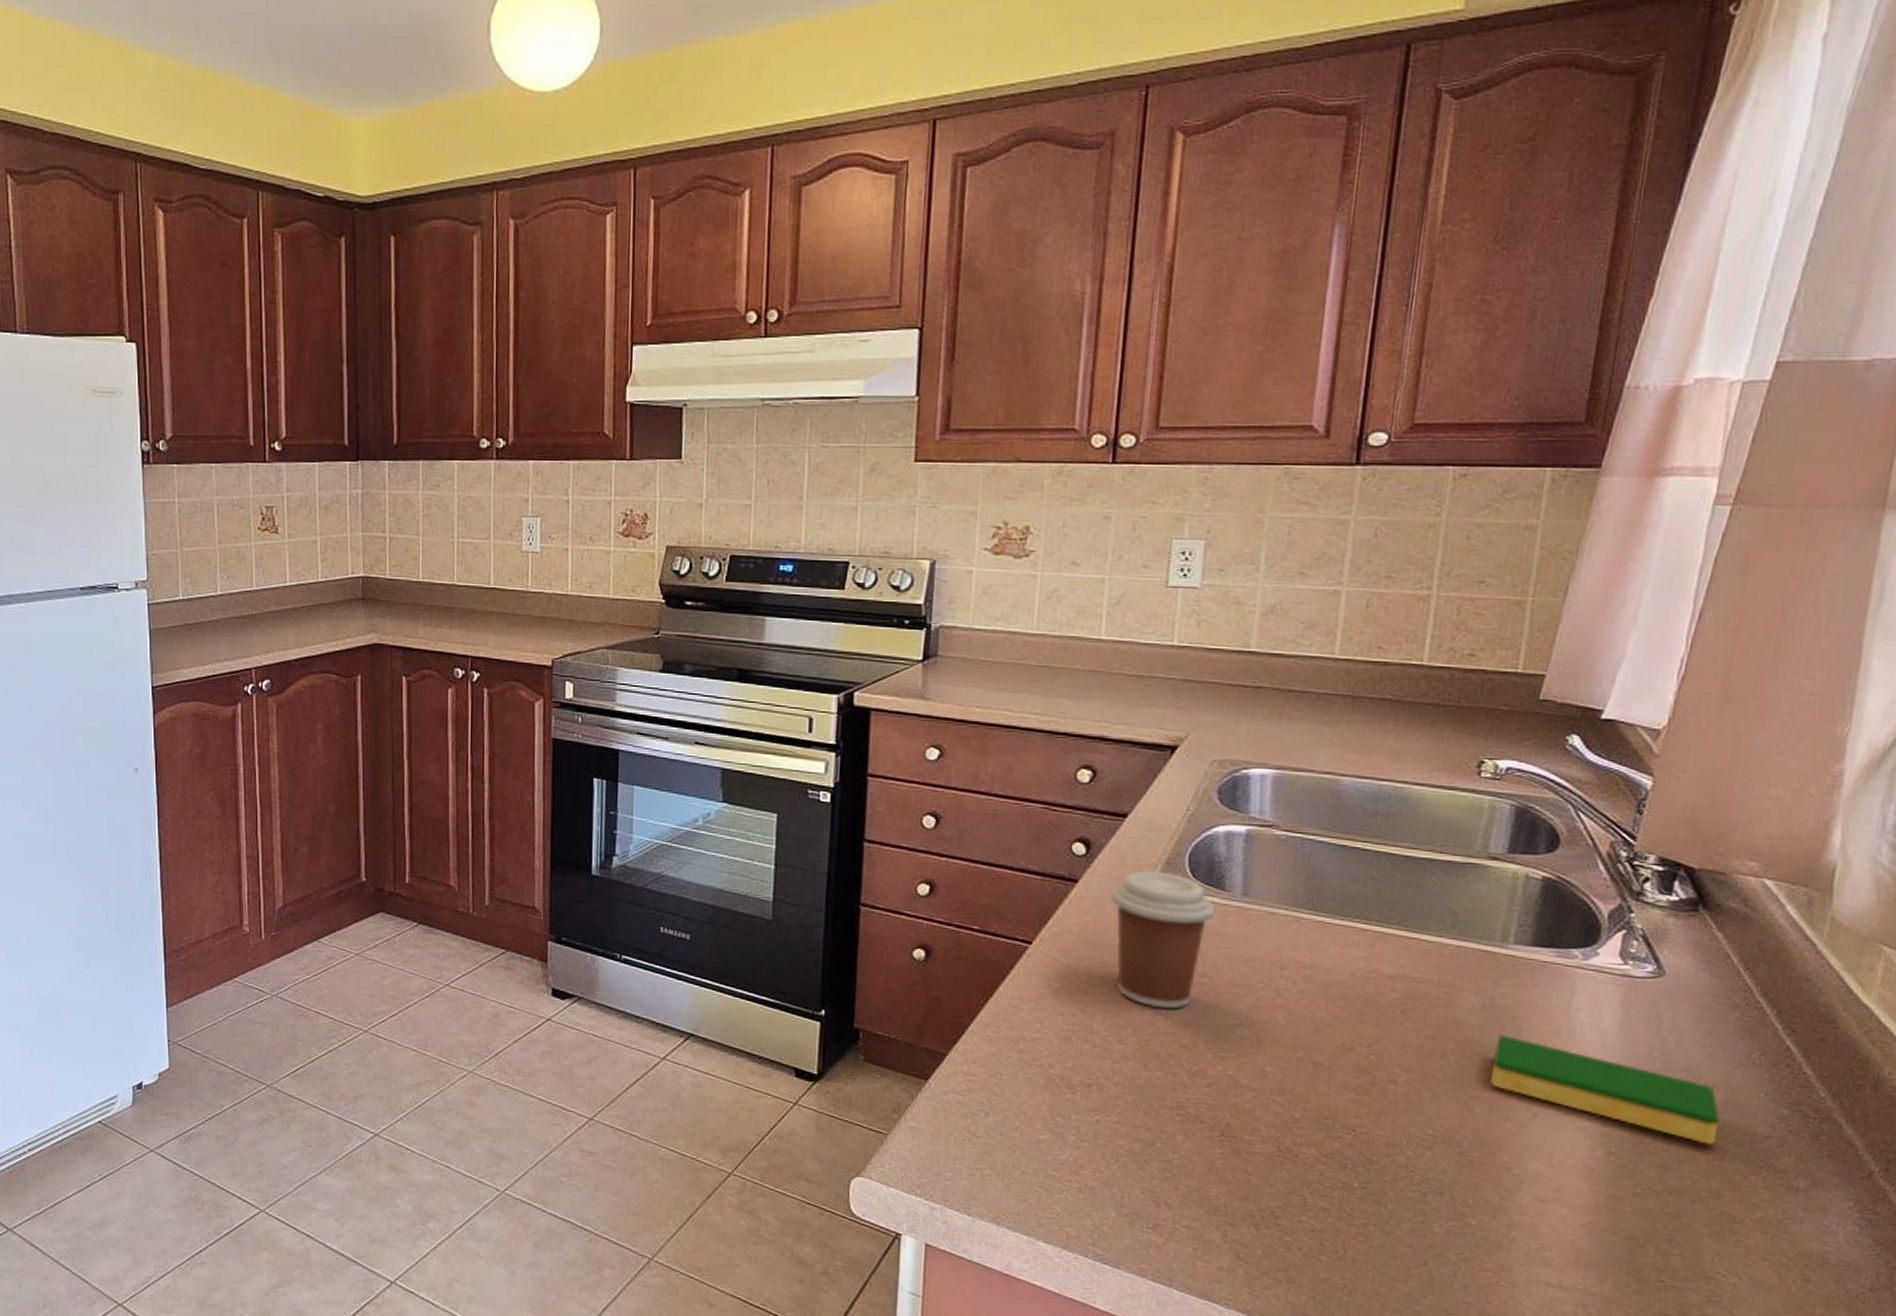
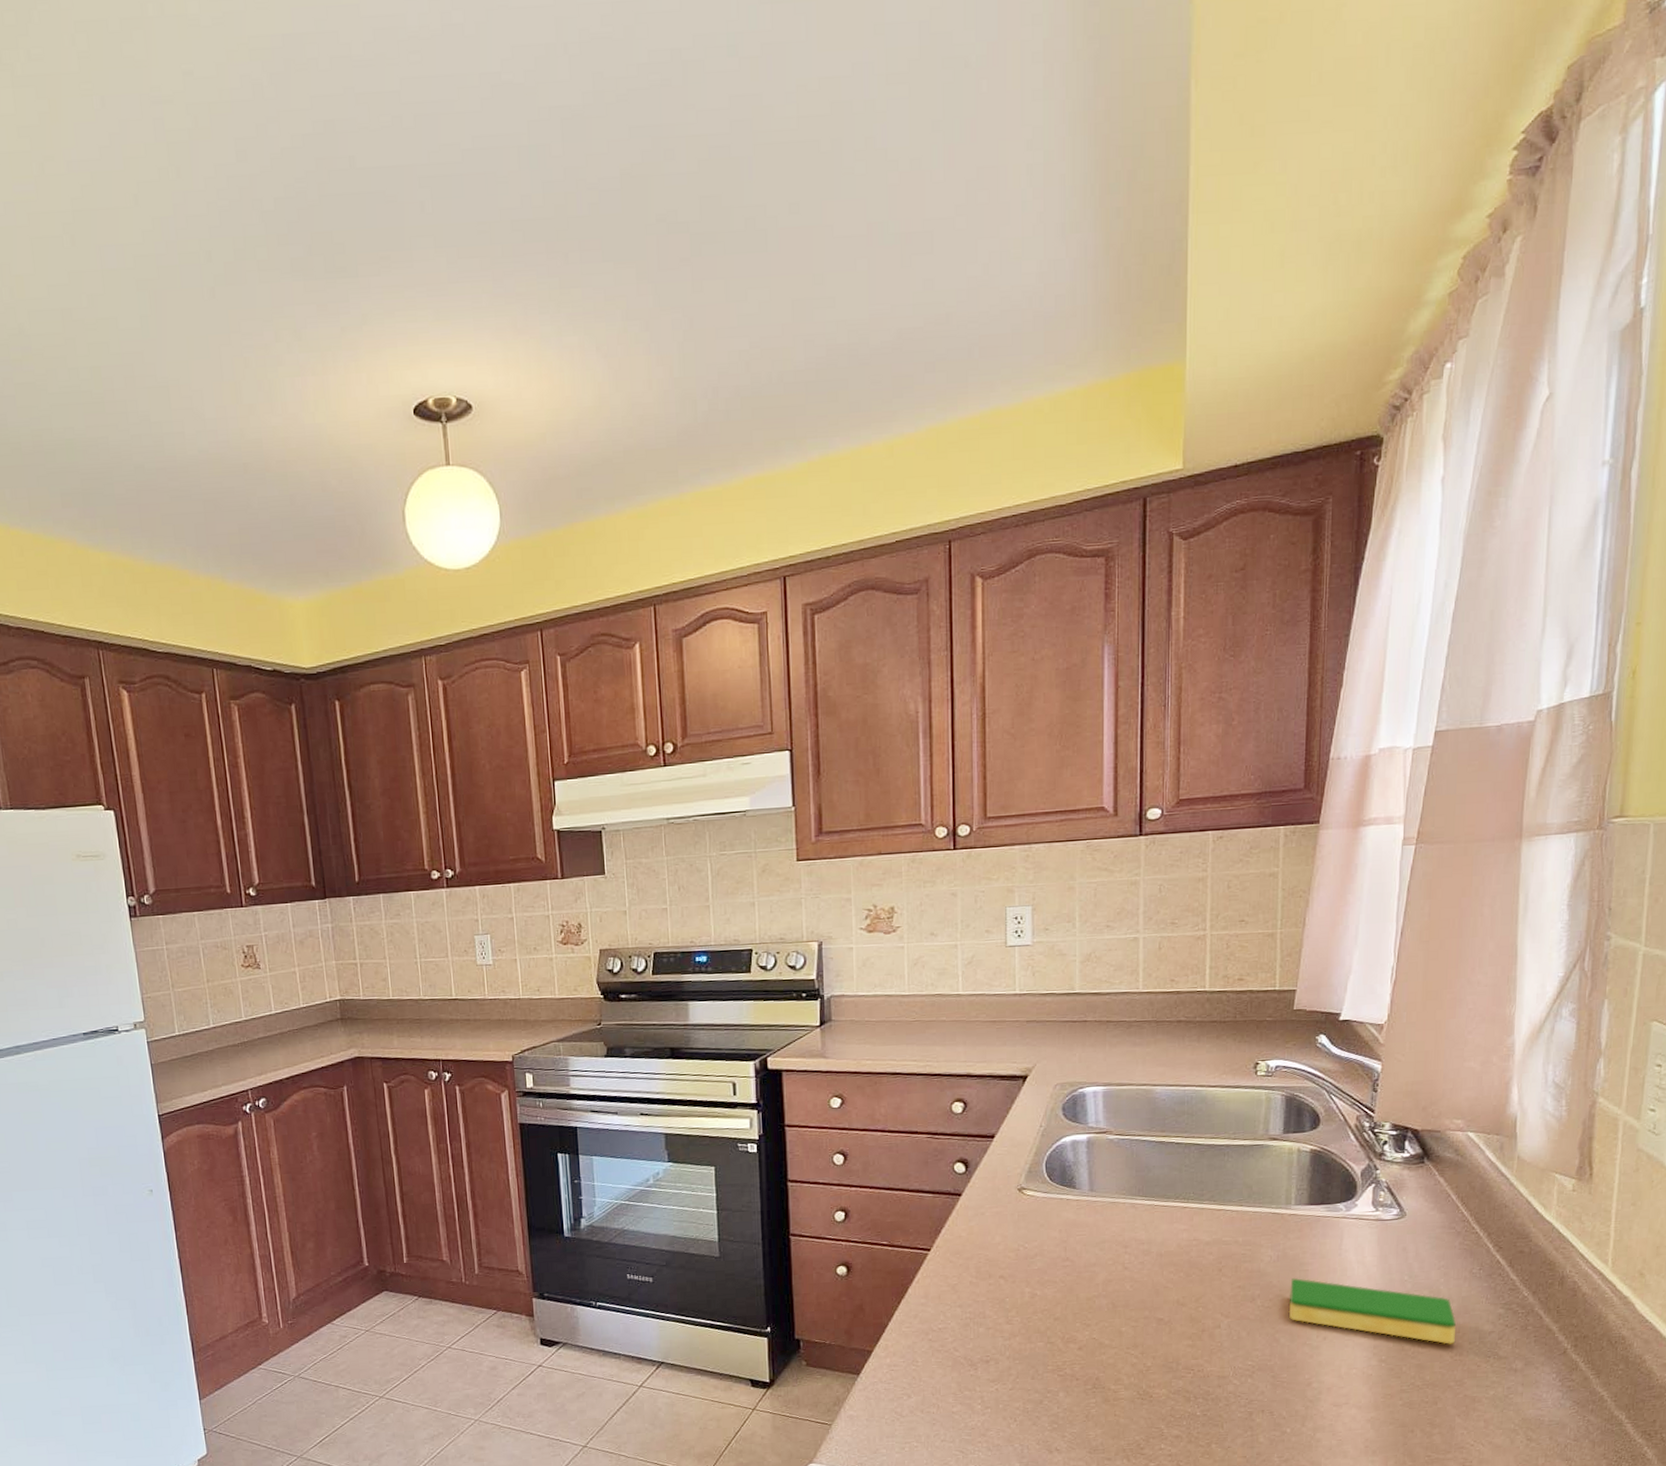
coffee cup: present [1110,870,1216,1009] -> none [988,1179,1070,1291]

